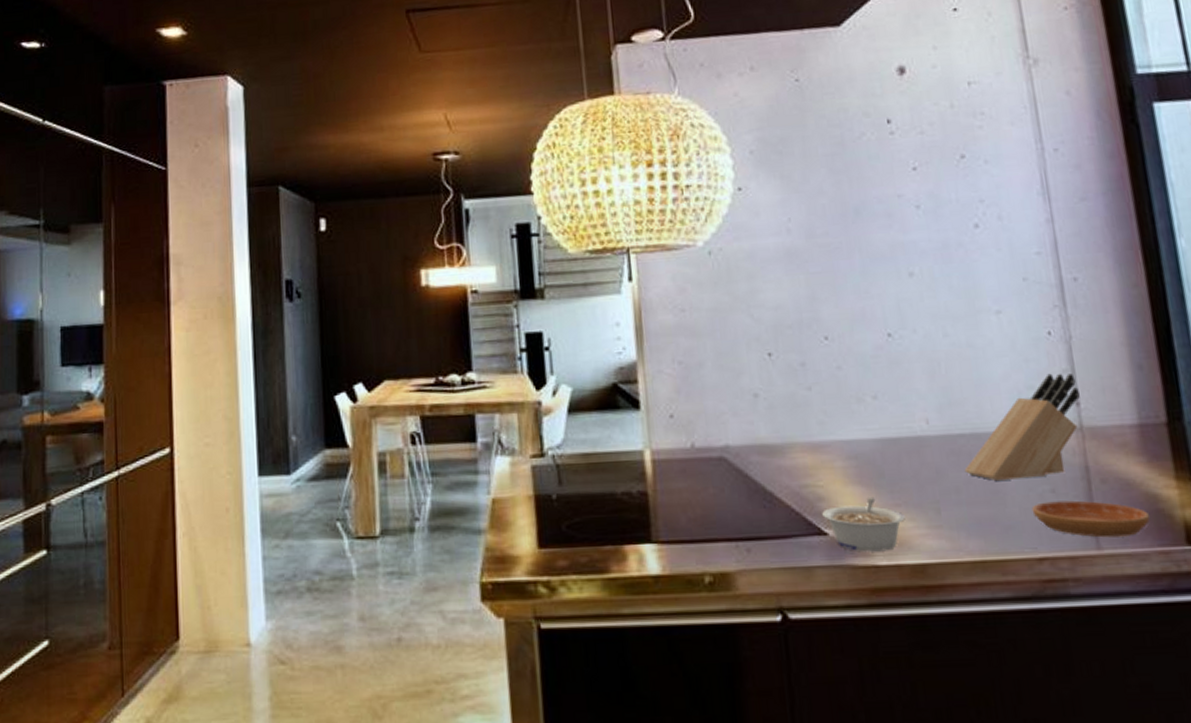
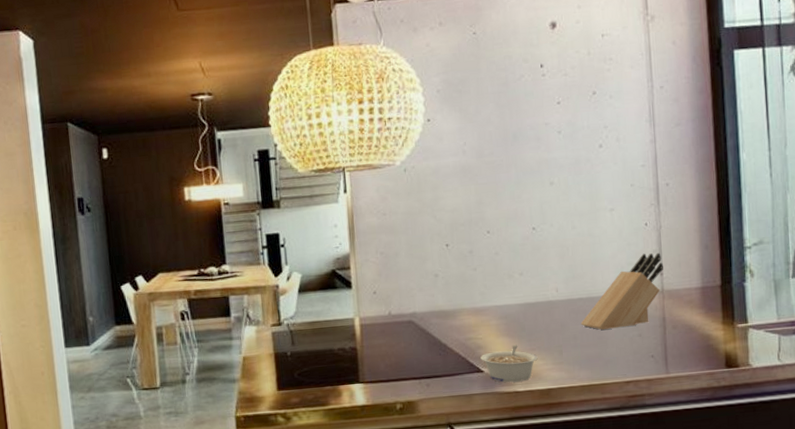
saucer: present [1031,500,1150,538] -> none [624,341,703,366]

